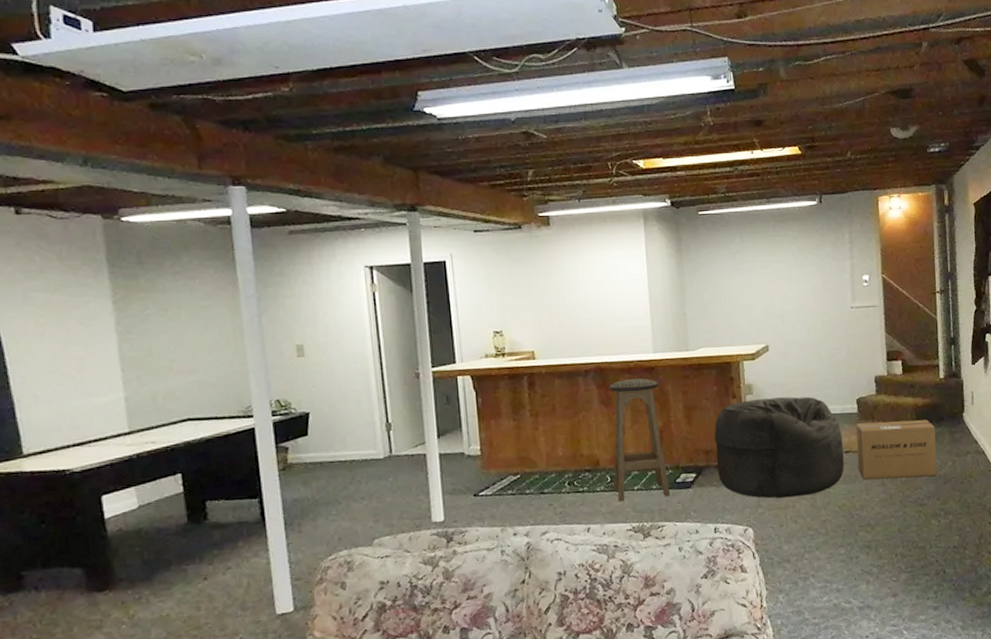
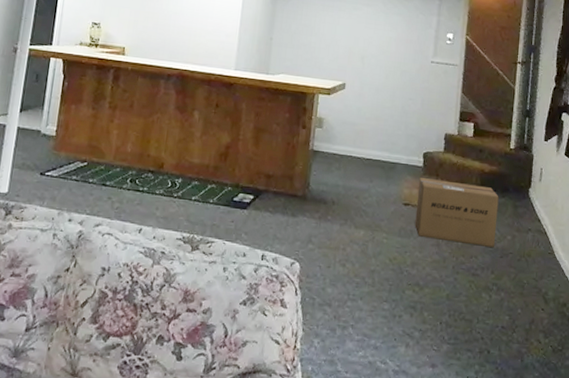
stool: present [608,378,670,502] -> none [172,90,234,213]
bean bag chair: present [714,396,844,499] -> none [275,132,404,241]

